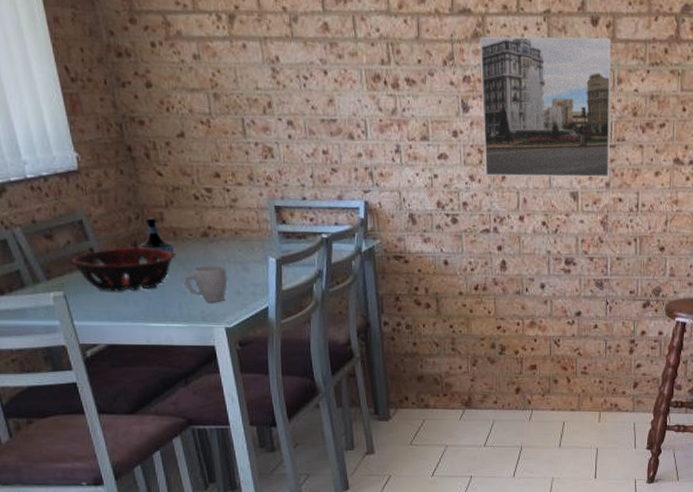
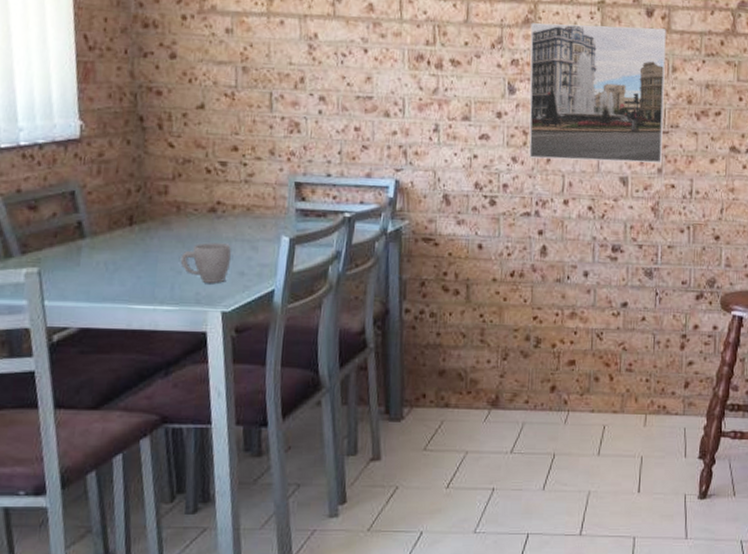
decorative bowl: present [71,247,175,292] -> none [54,221,175,269]
tequila bottle: present [139,217,174,254] -> none [135,189,175,229]

